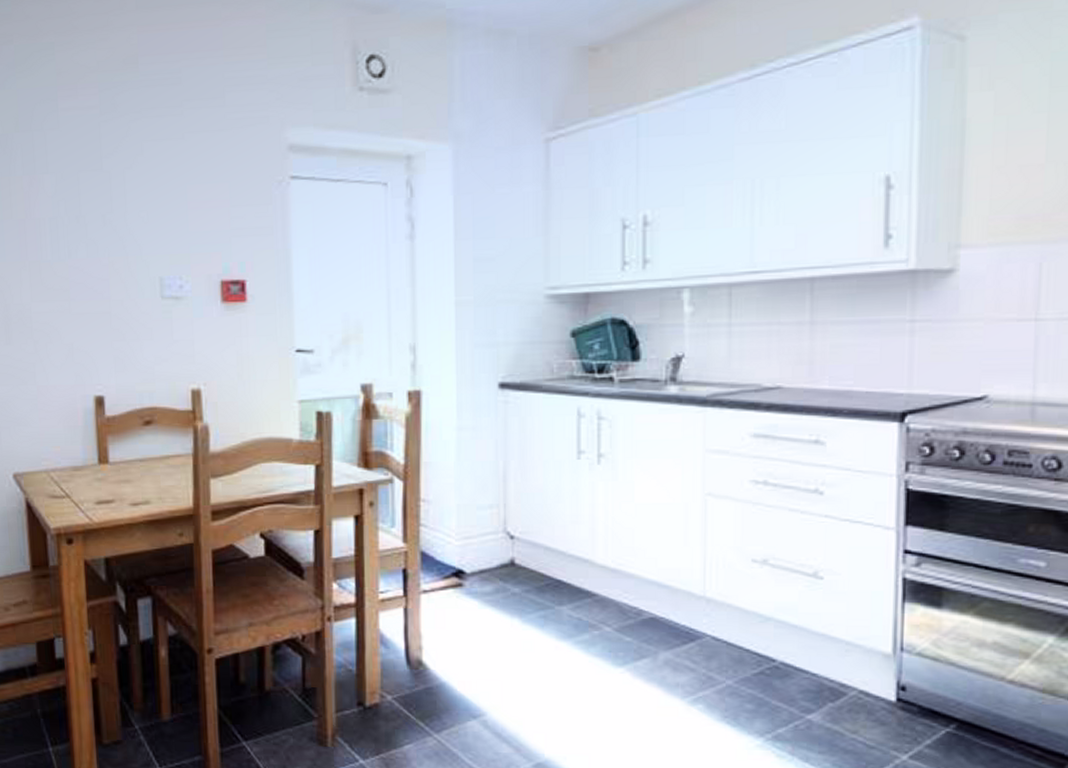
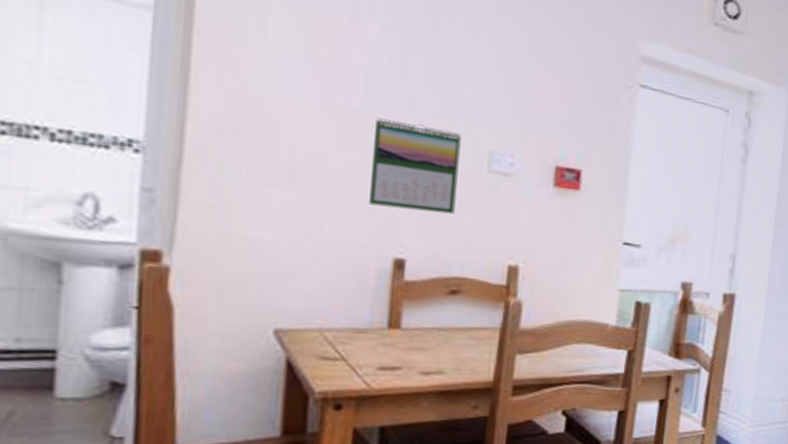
calendar: none [63,263,138,348] -> present [369,118,462,215]

